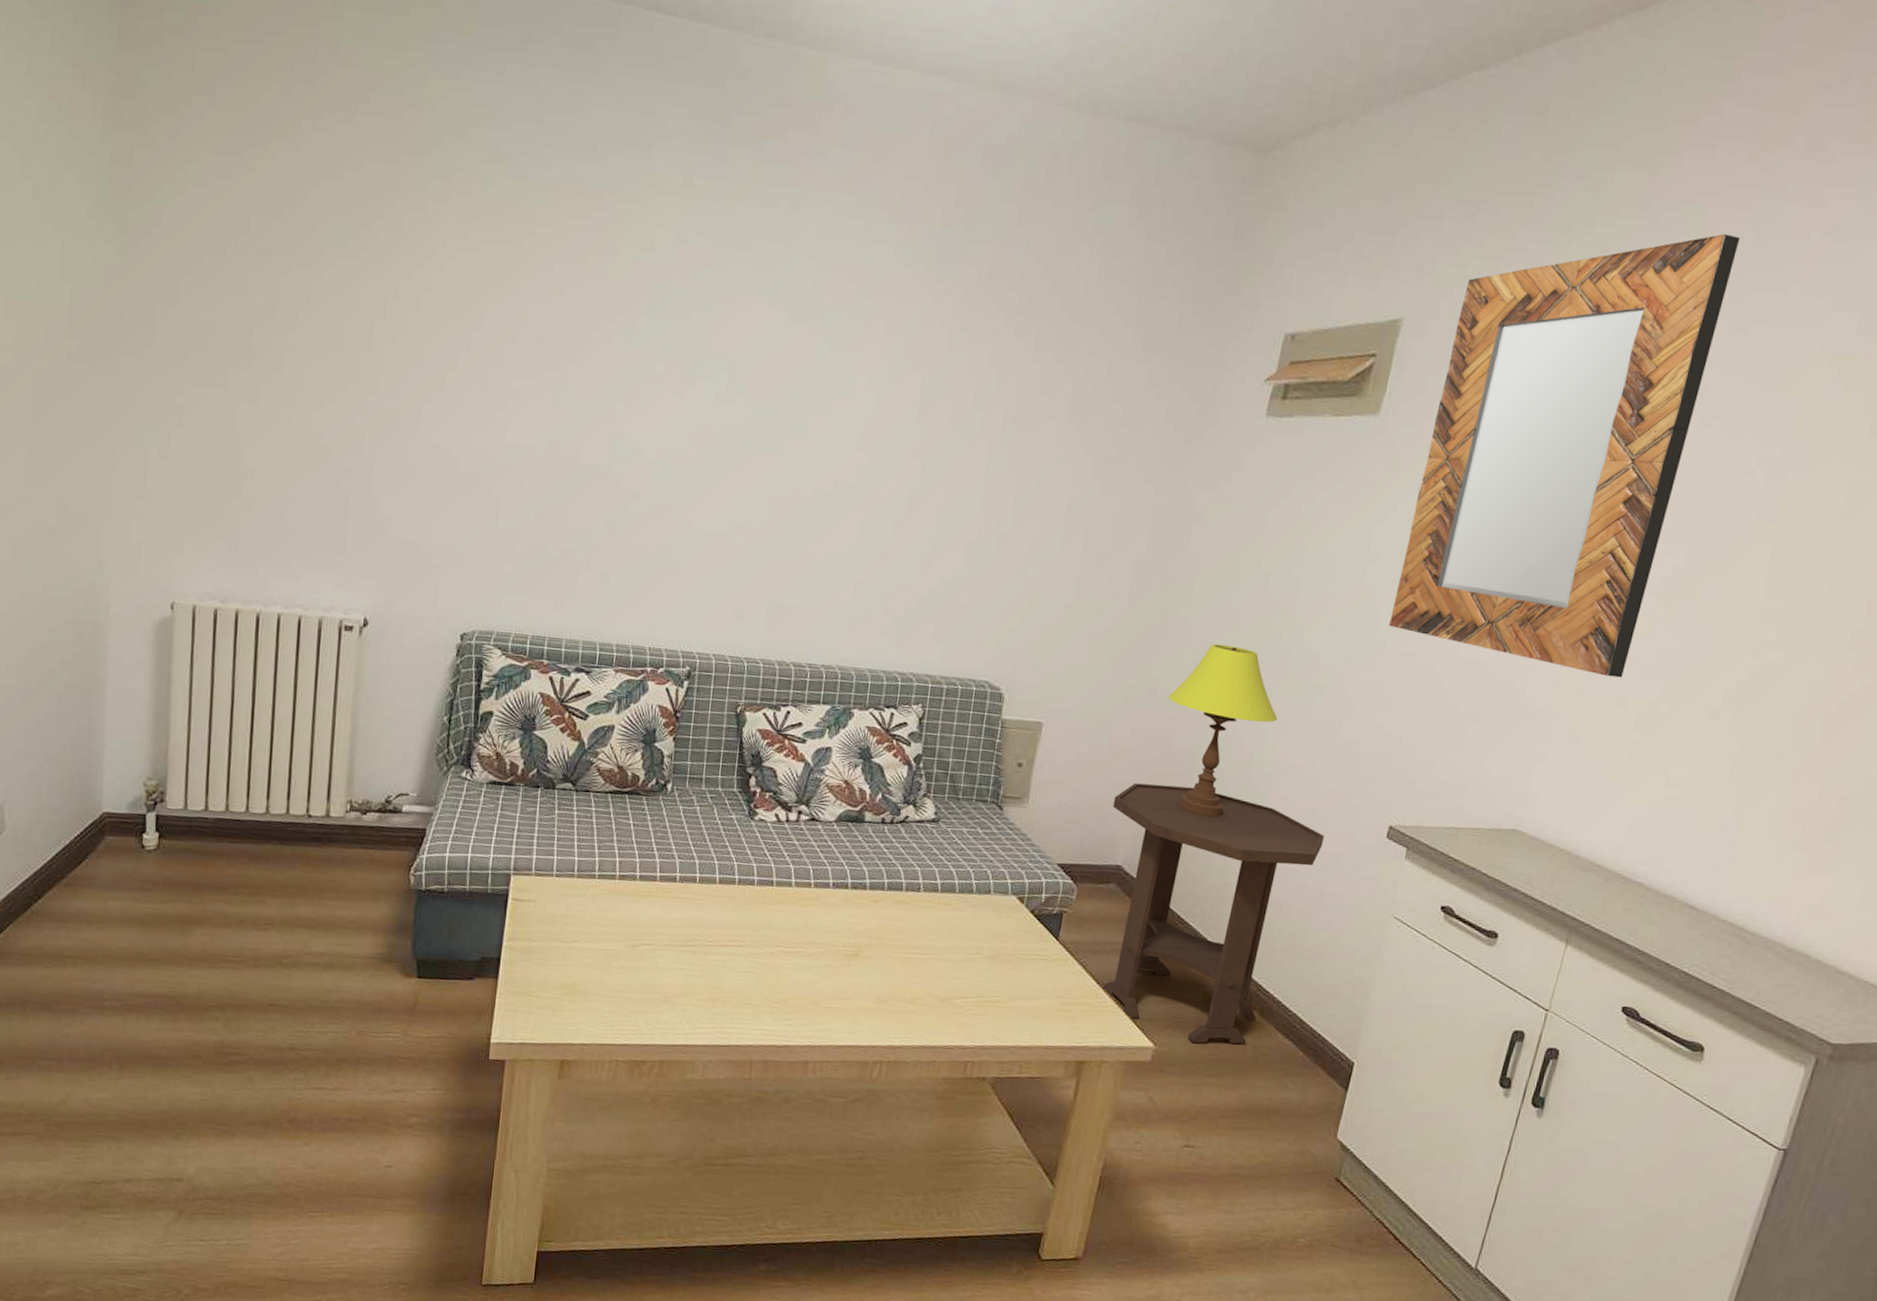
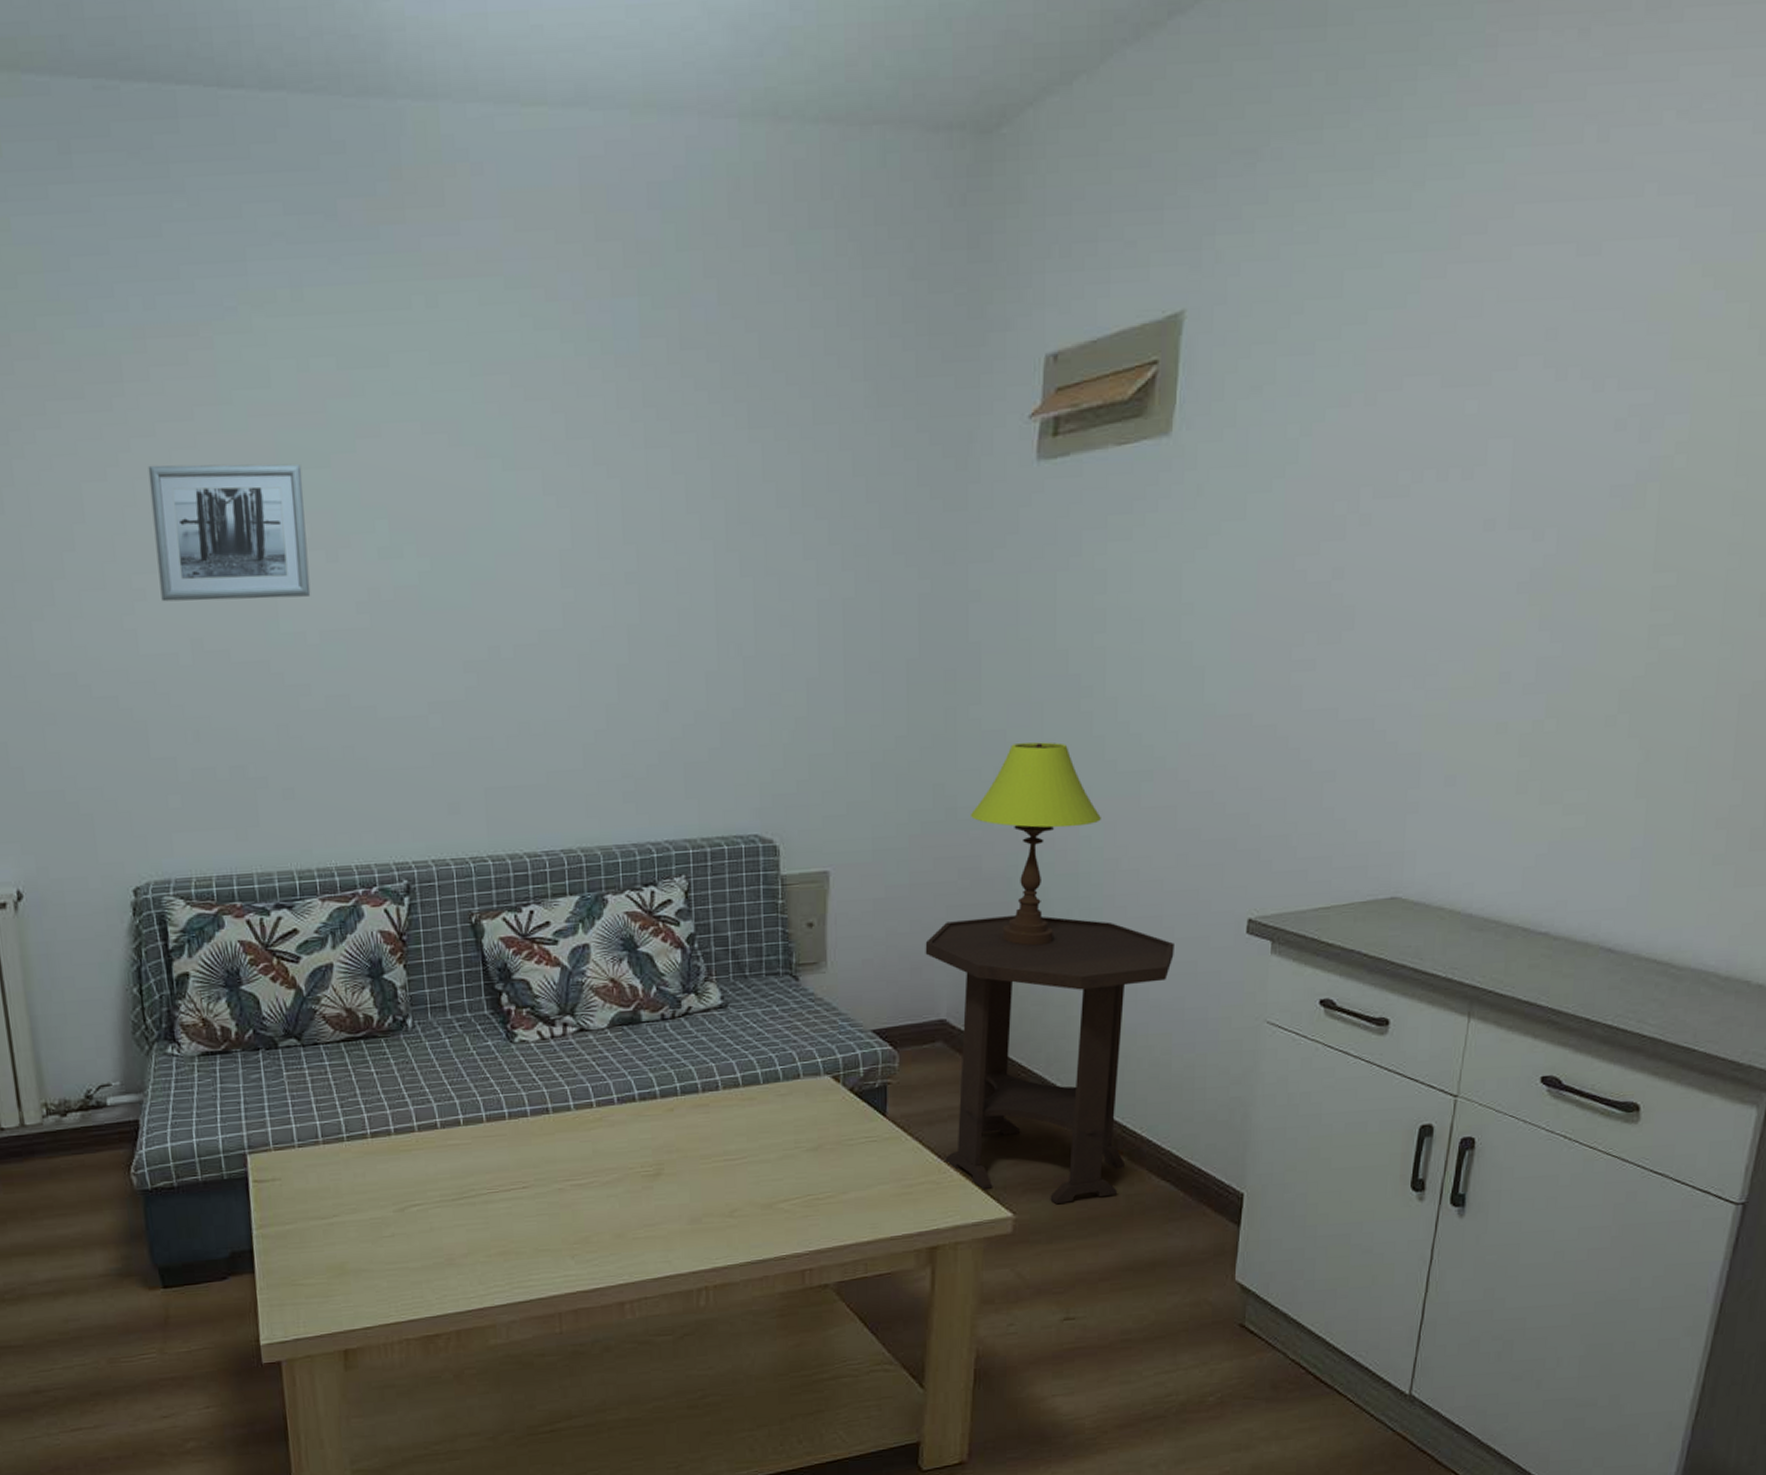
wall art: none [531,294,666,421] -> present [148,464,311,602]
home mirror: present [1389,233,1741,678] -> none [1217,134,1579,700]

